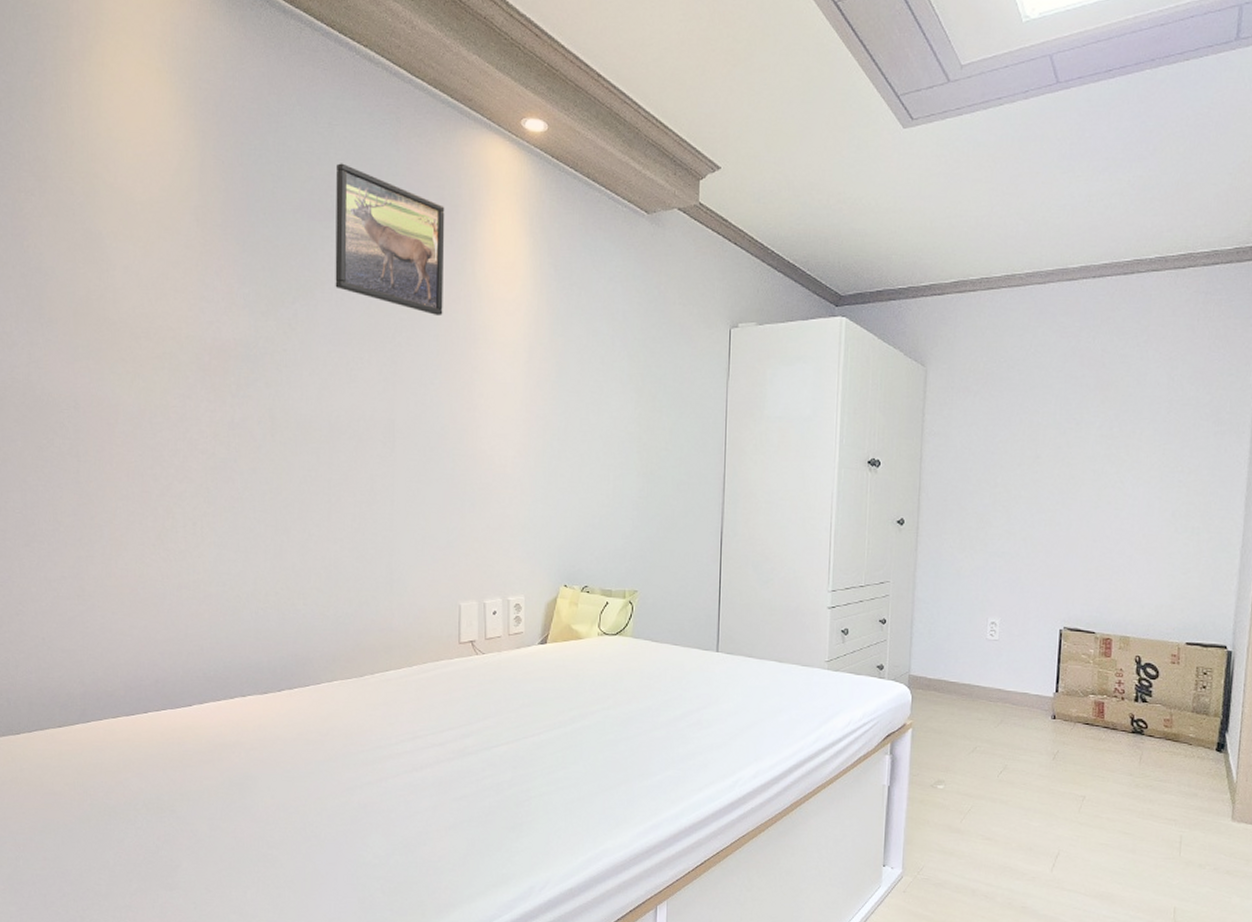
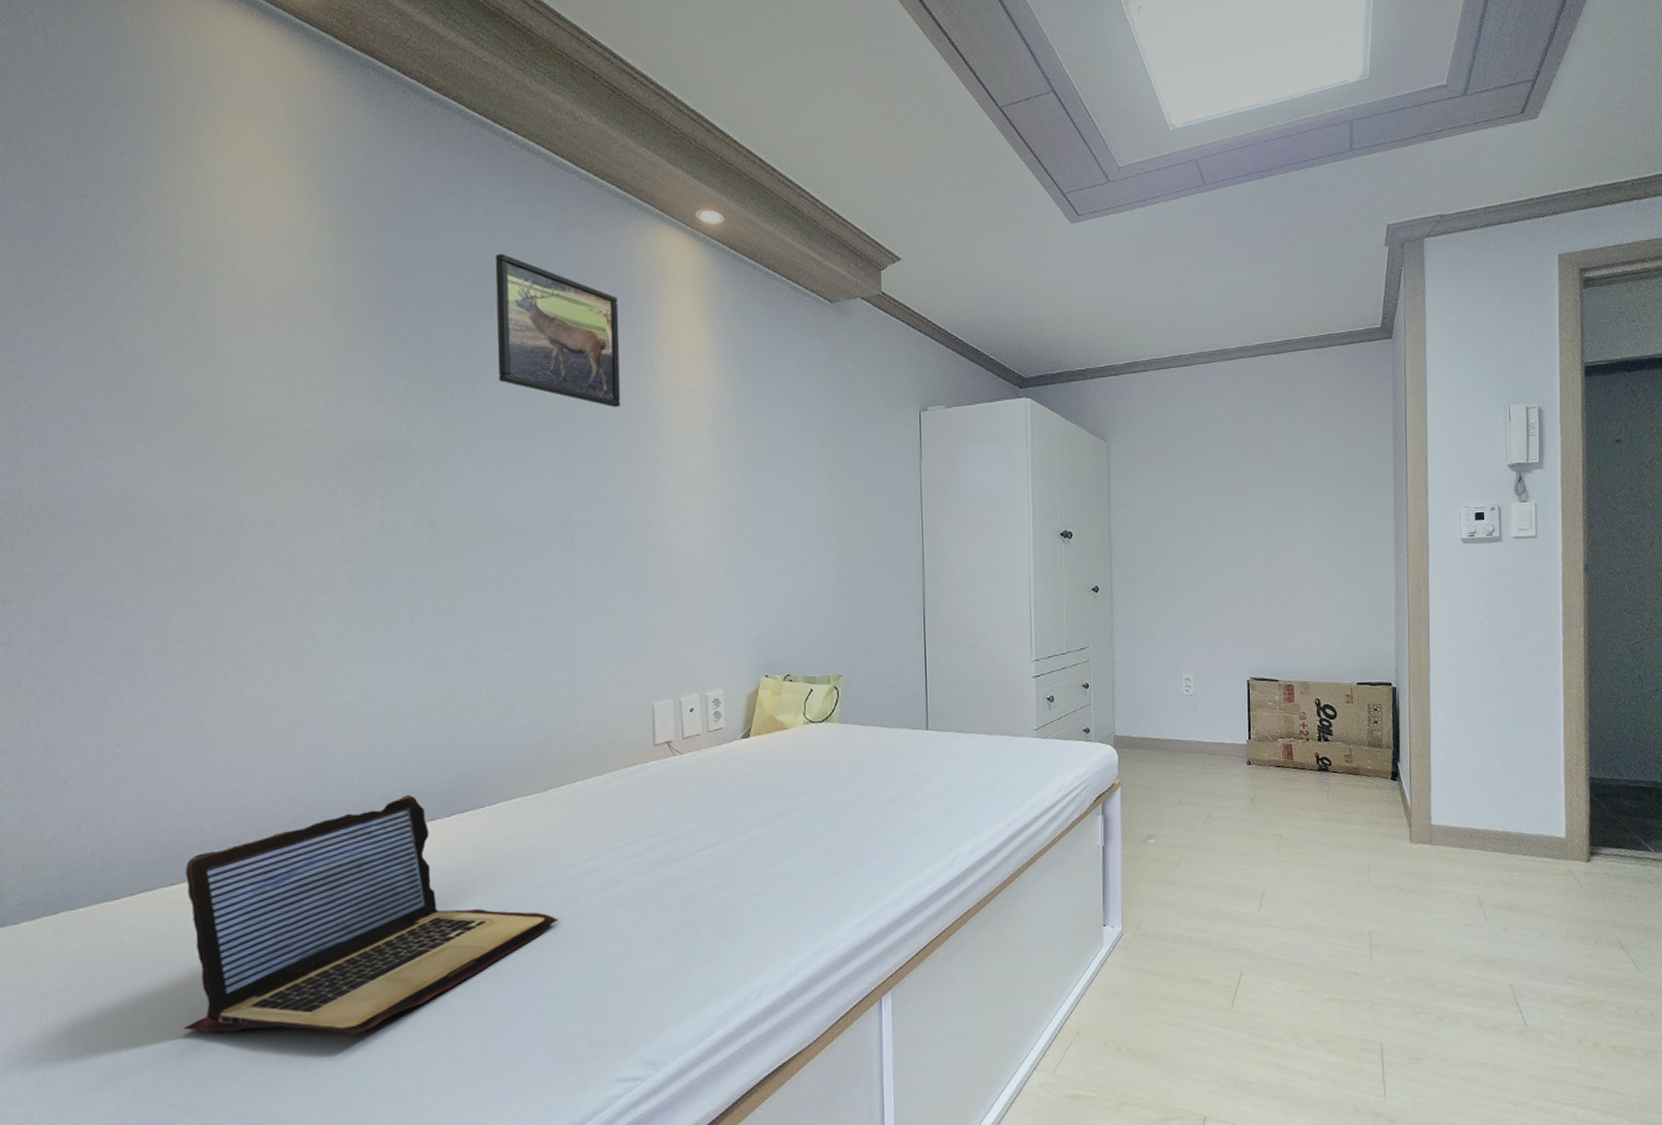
laptop: none [66,669,369,876] -> present [183,795,558,1037]

